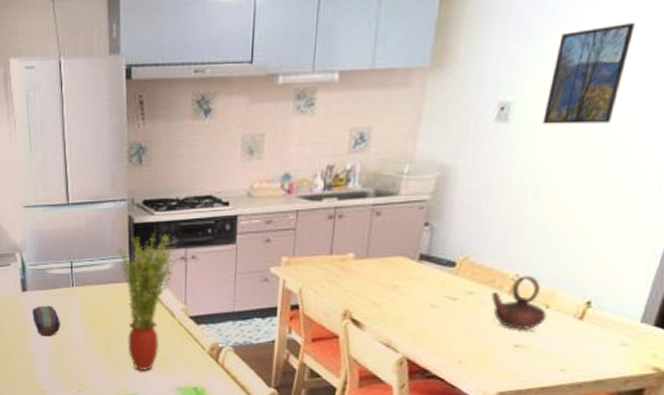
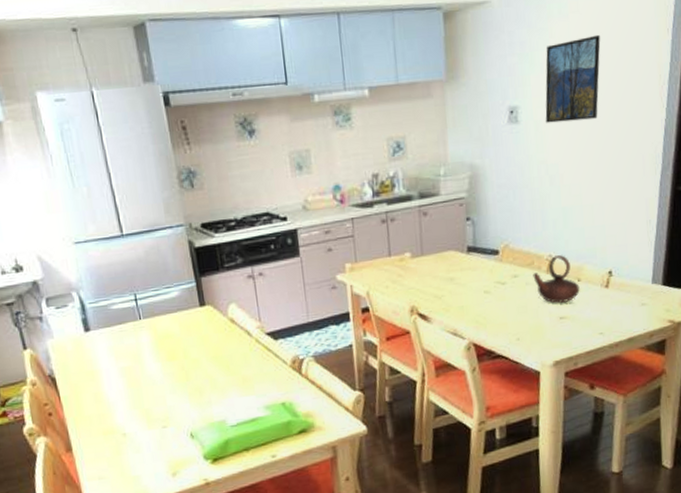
pencil case: present [32,305,60,337] -> none [99,342,133,376]
potted plant: present [118,234,178,371] -> none [182,254,245,395]

